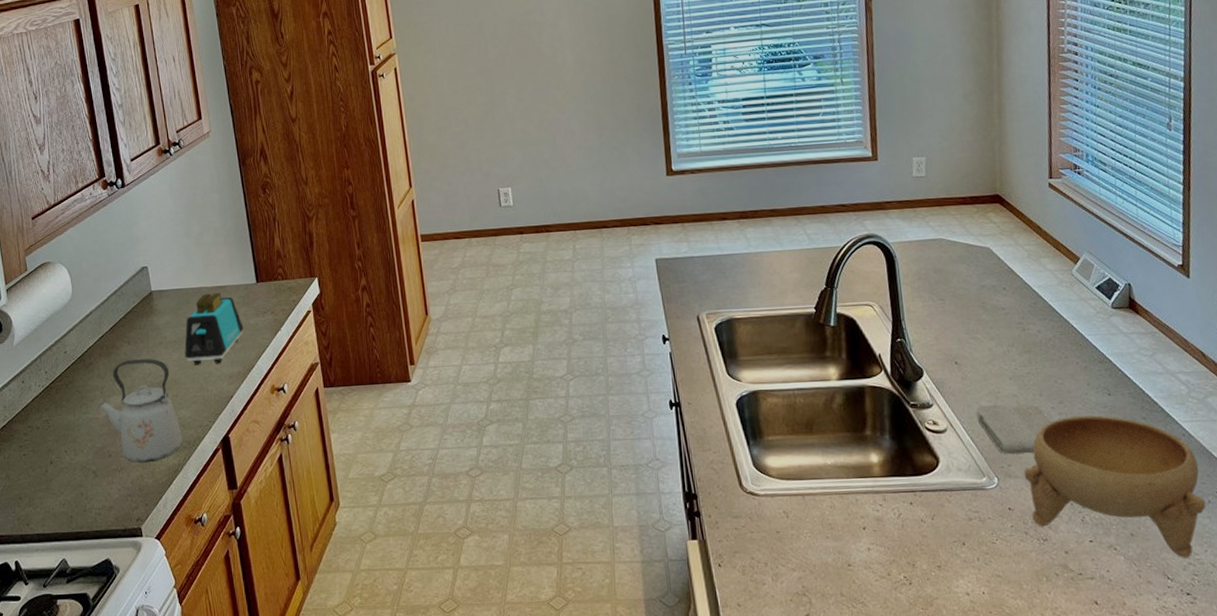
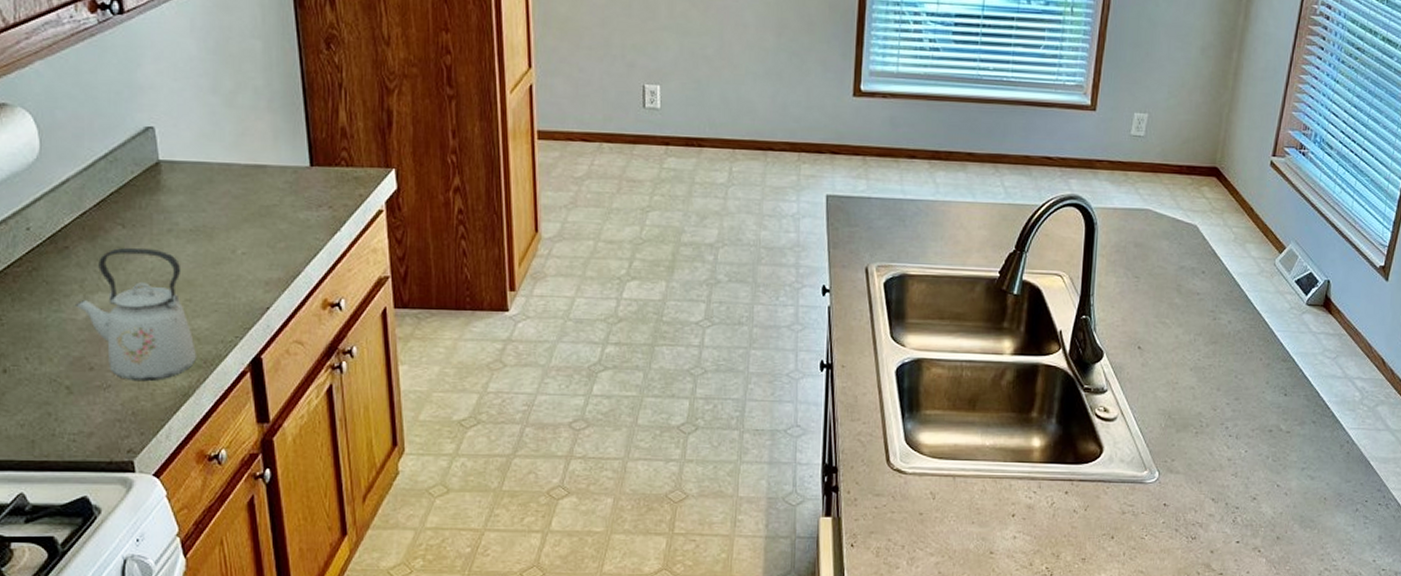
toaster: present [184,292,244,365] -> none [204,172,289,265]
washcloth: present [976,404,1051,455] -> none [1150,395,1223,450]
bowl: present [1024,415,1207,558] -> none [1185,415,1355,564]

